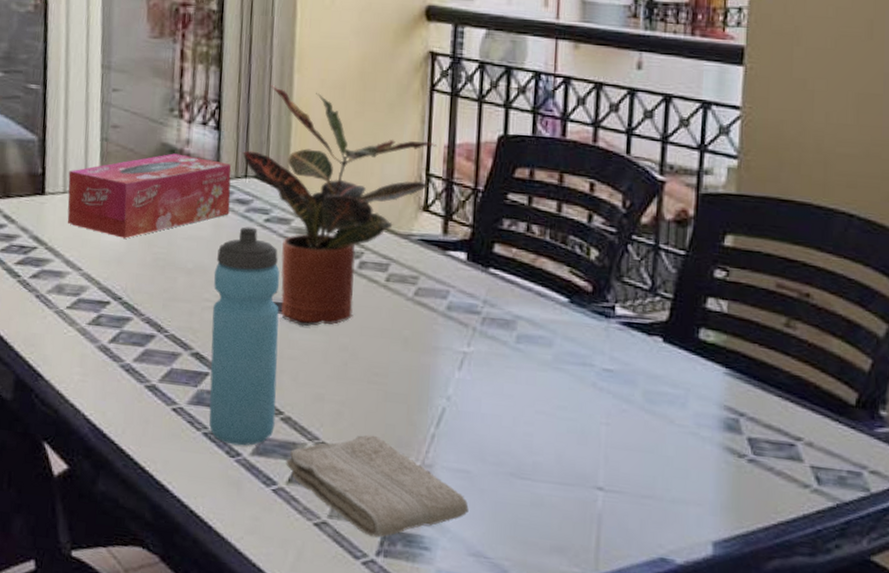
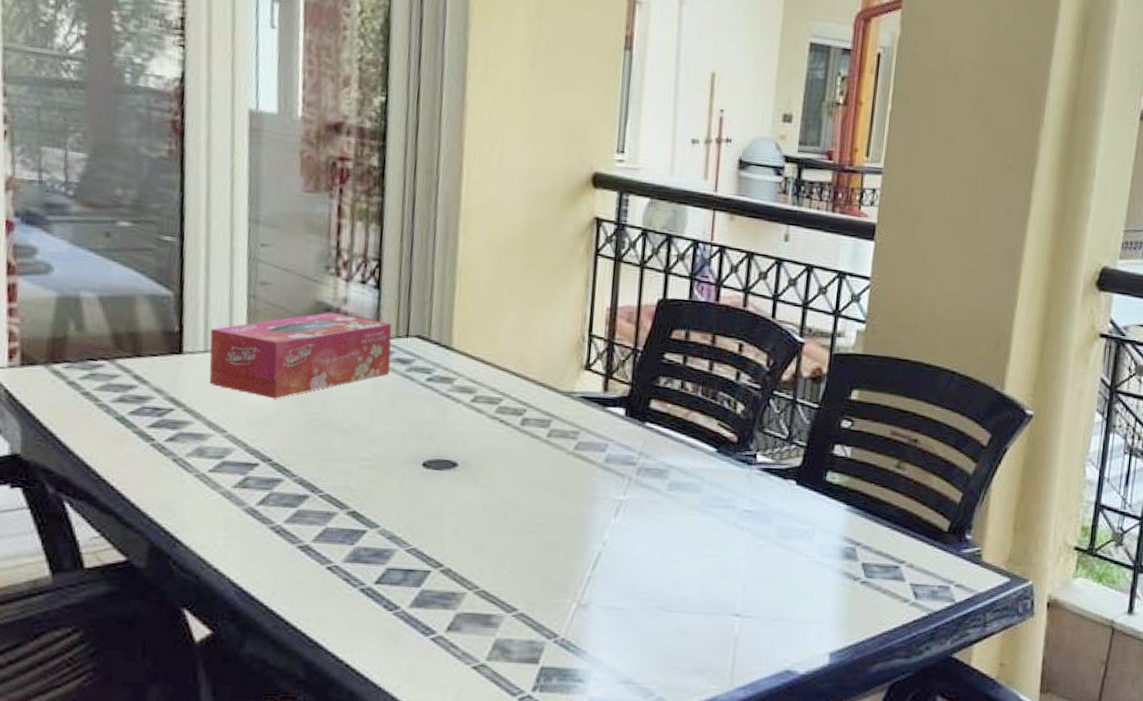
water bottle: present [209,226,280,446] -> none [366,386,442,599]
potted plant: present [242,85,438,327] -> none [404,245,600,482]
washcloth: present [286,434,469,538] -> none [445,581,620,675]

